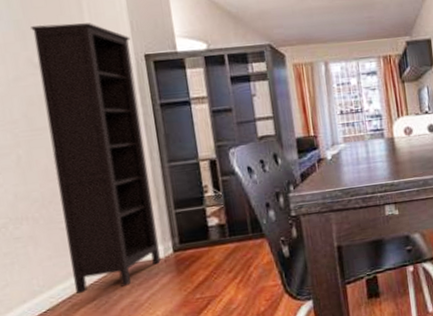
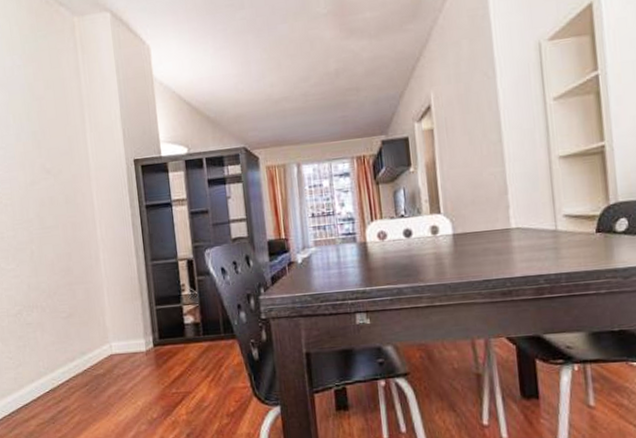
bookcase: present [31,23,161,293] -> none [44,131,142,378]

